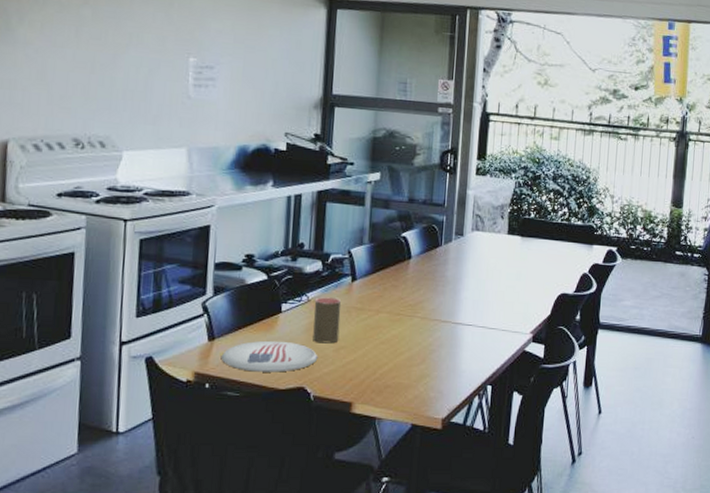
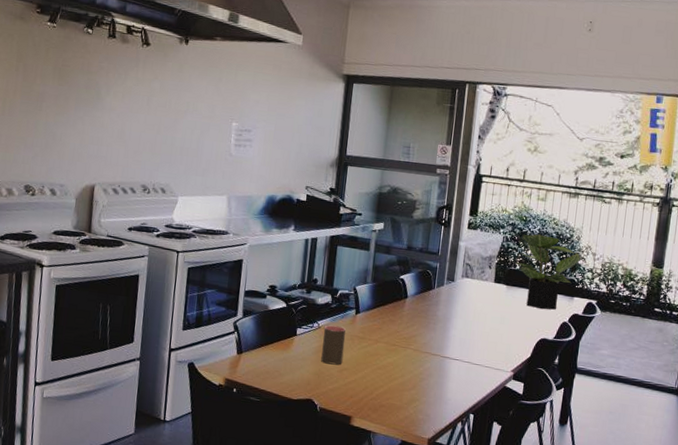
plate: present [220,340,318,373] -> none [246,357,325,385]
potted plant: none [528,177,599,261] -> present [514,234,582,310]

